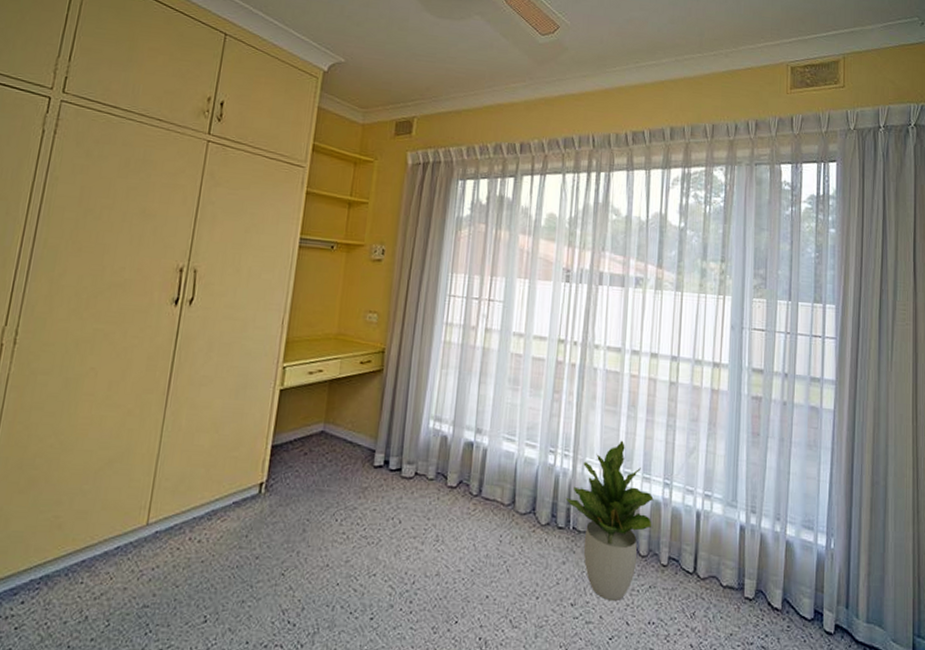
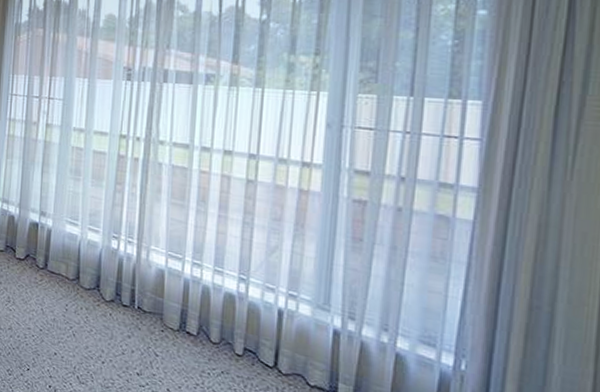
potted plant: present [565,440,654,601] -> none [129,233,227,379]

